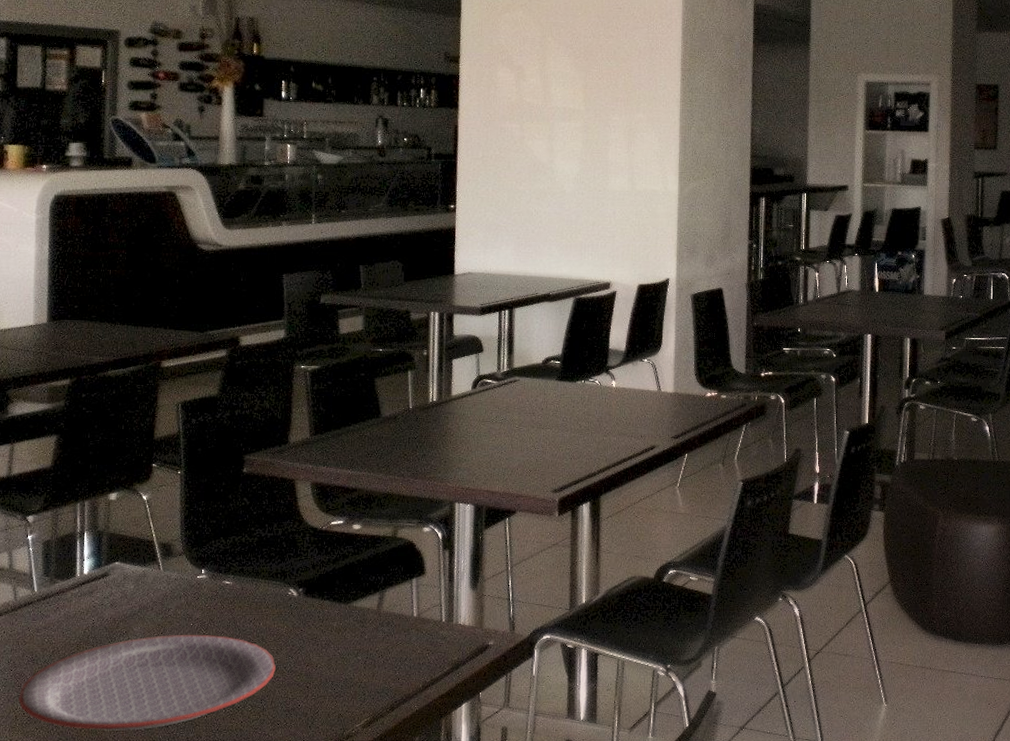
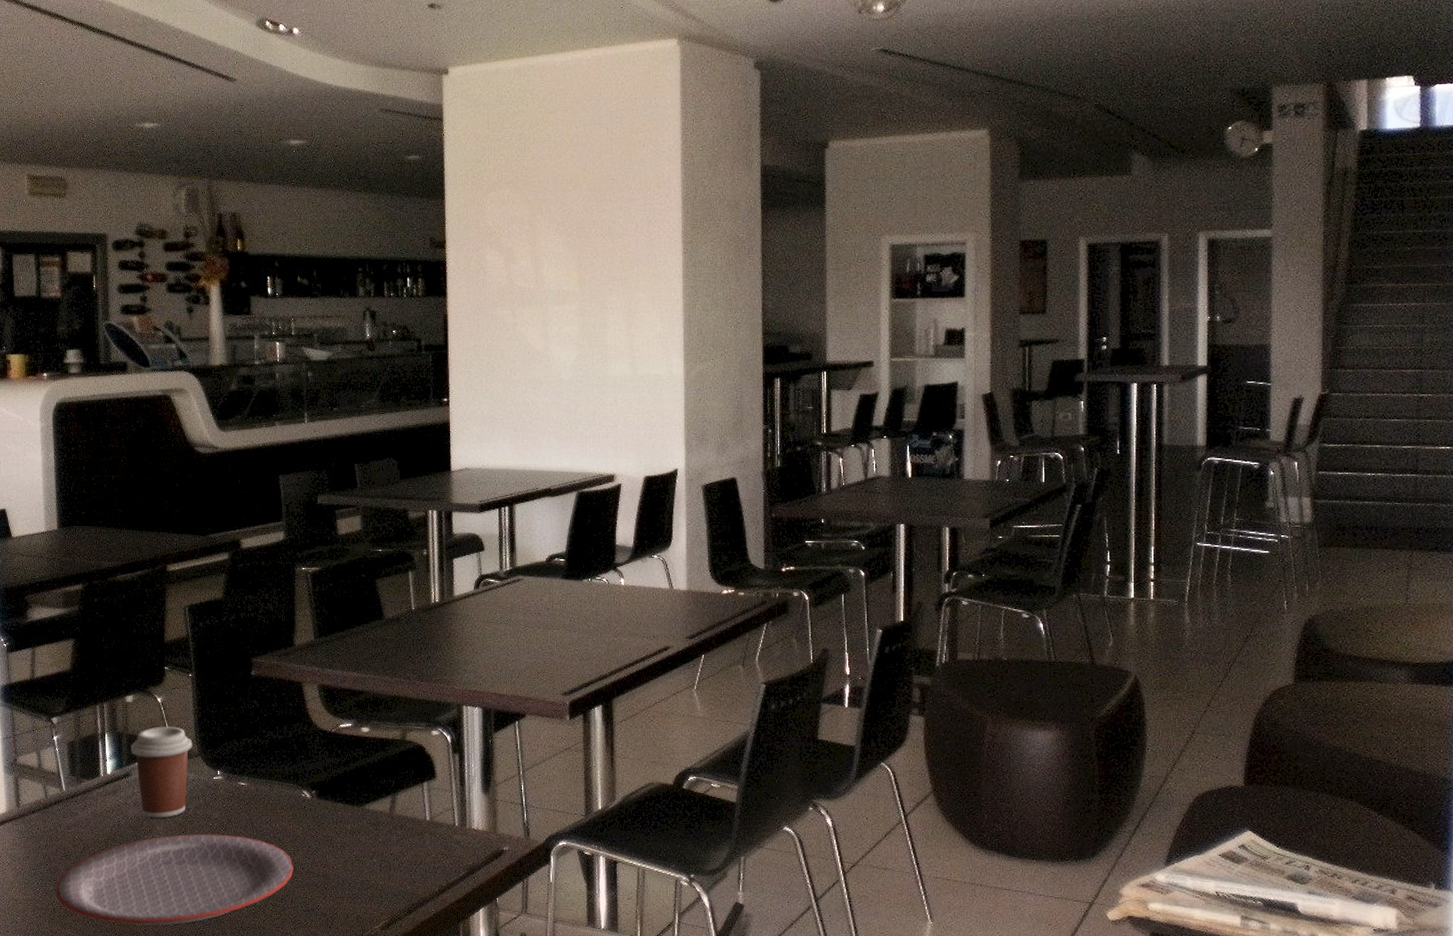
coffee cup: none [111,524,178,619] -> present [131,726,193,818]

